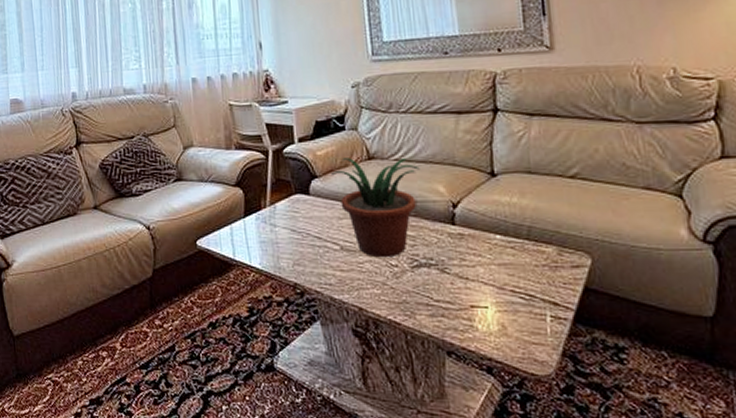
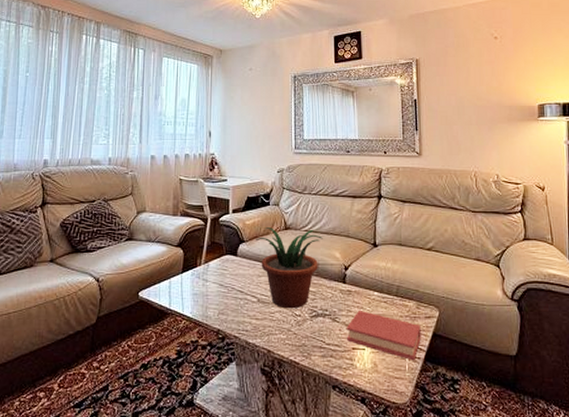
book: none [459,259,567,323] -> present [346,311,421,361]

